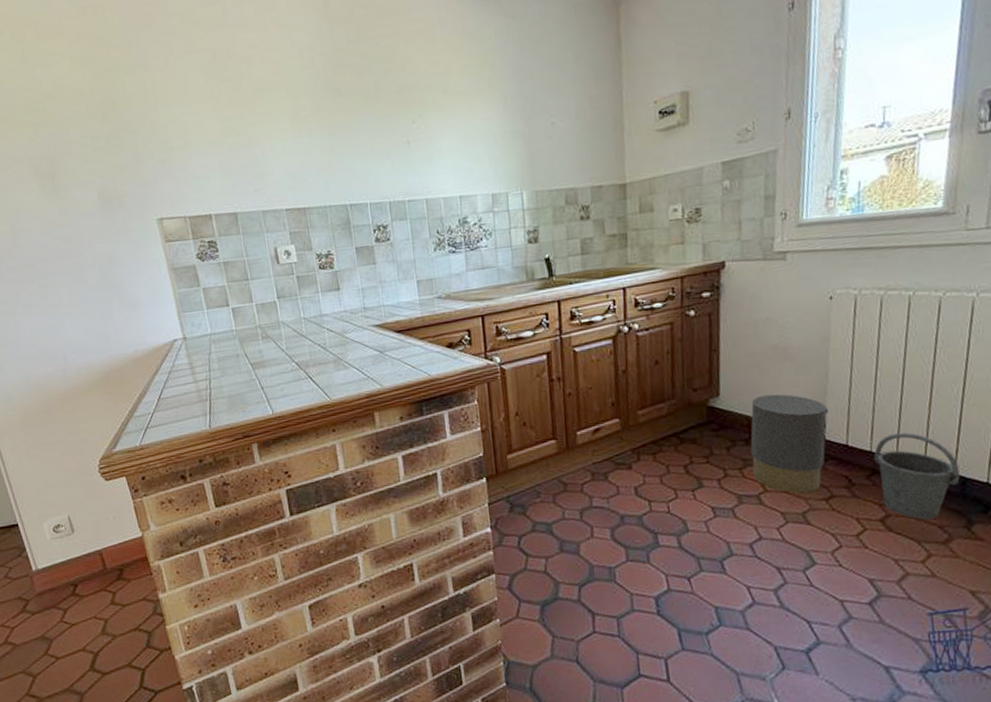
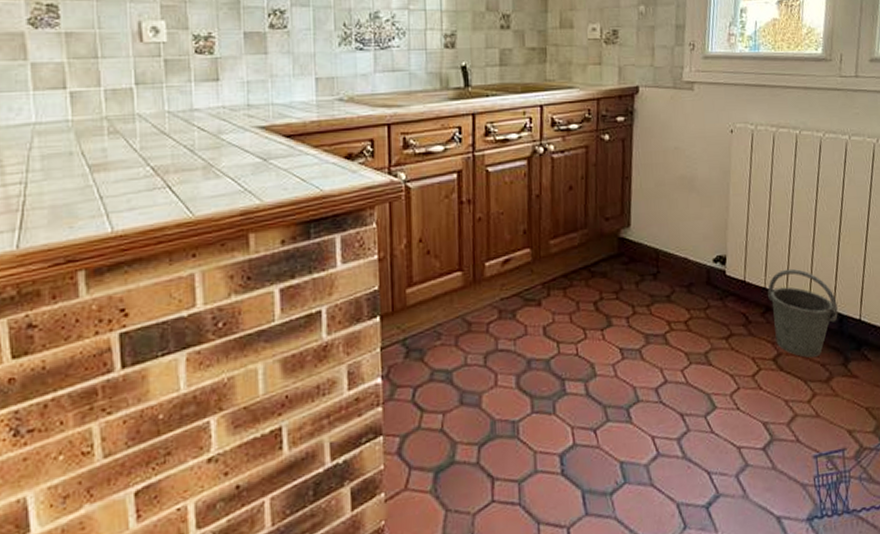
trash can: present [750,394,829,494] -> none [658,226,729,332]

